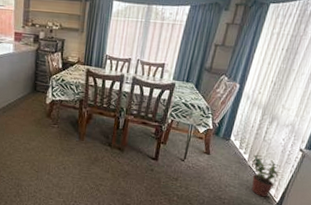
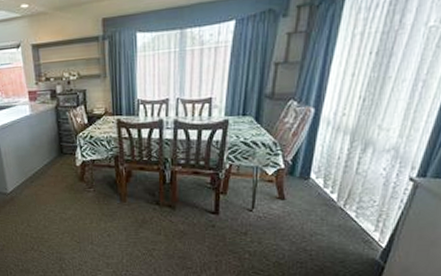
potted plant: present [251,154,280,197] -> none [343,192,384,243]

